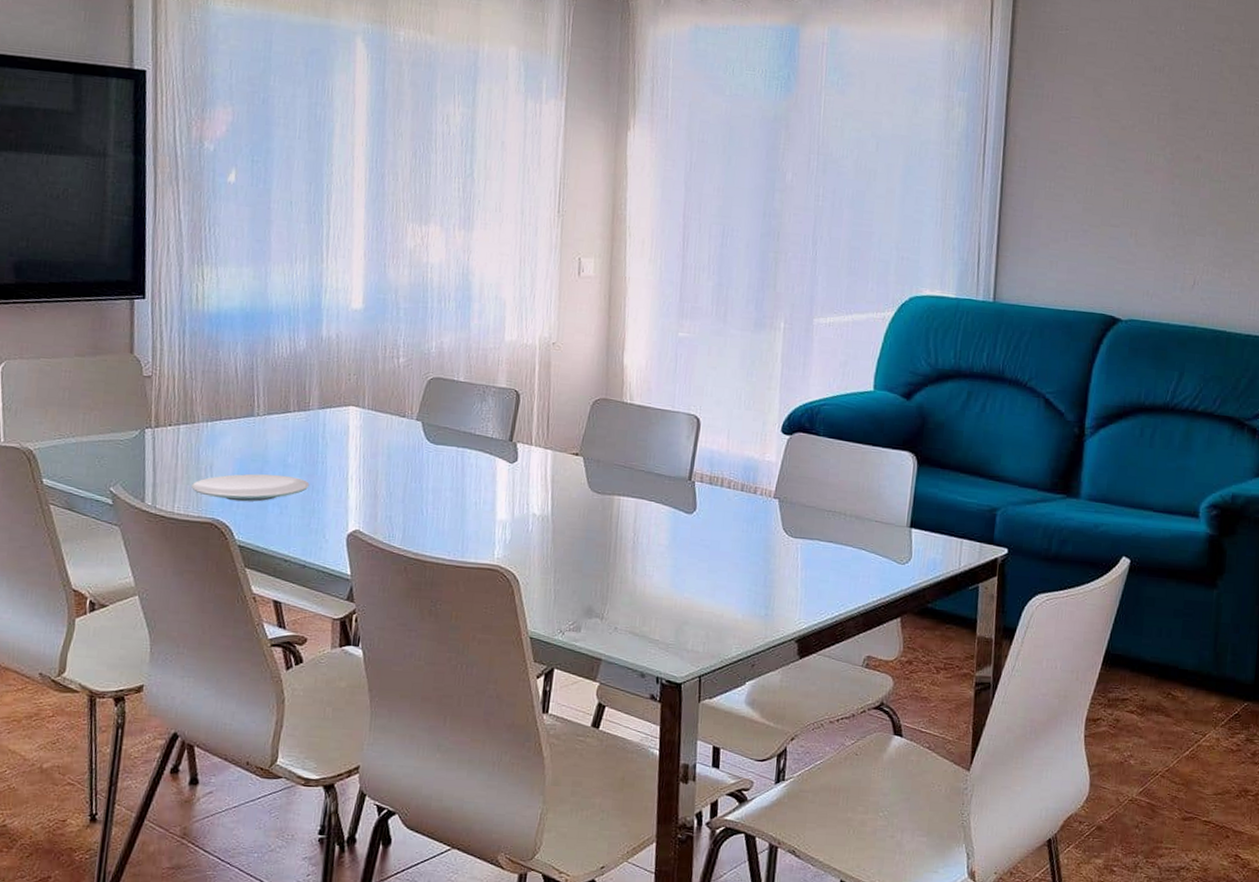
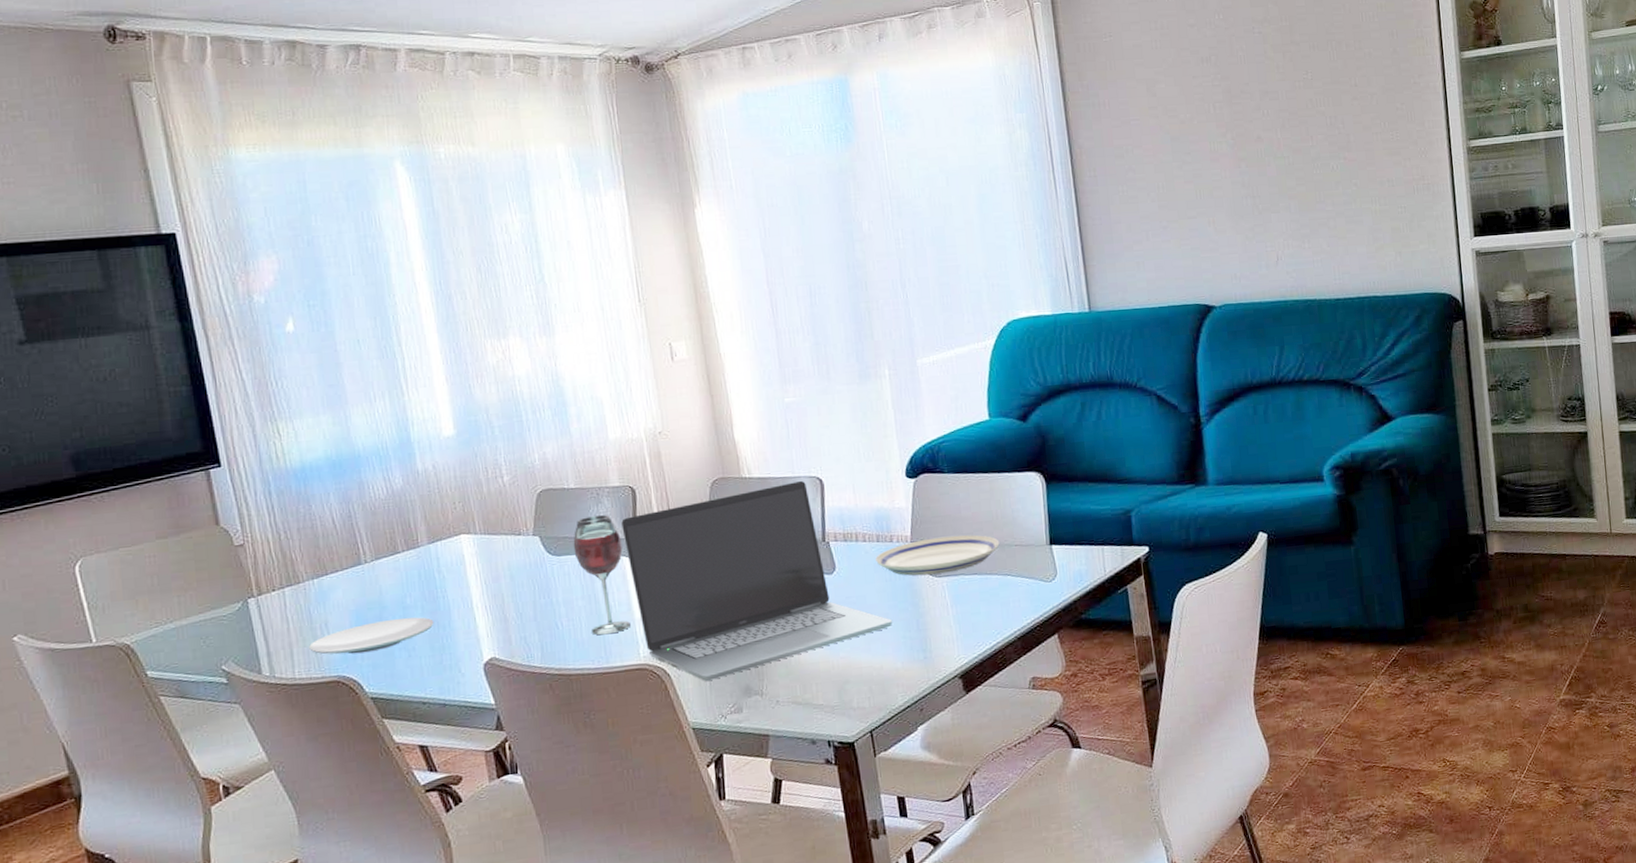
wineglass: none [451,412,498,530] -> present [573,515,631,636]
laptop: none [500,416,742,595] -> present [621,480,893,682]
plate: none [736,497,861,535] -> present [876,535,1000,576]

